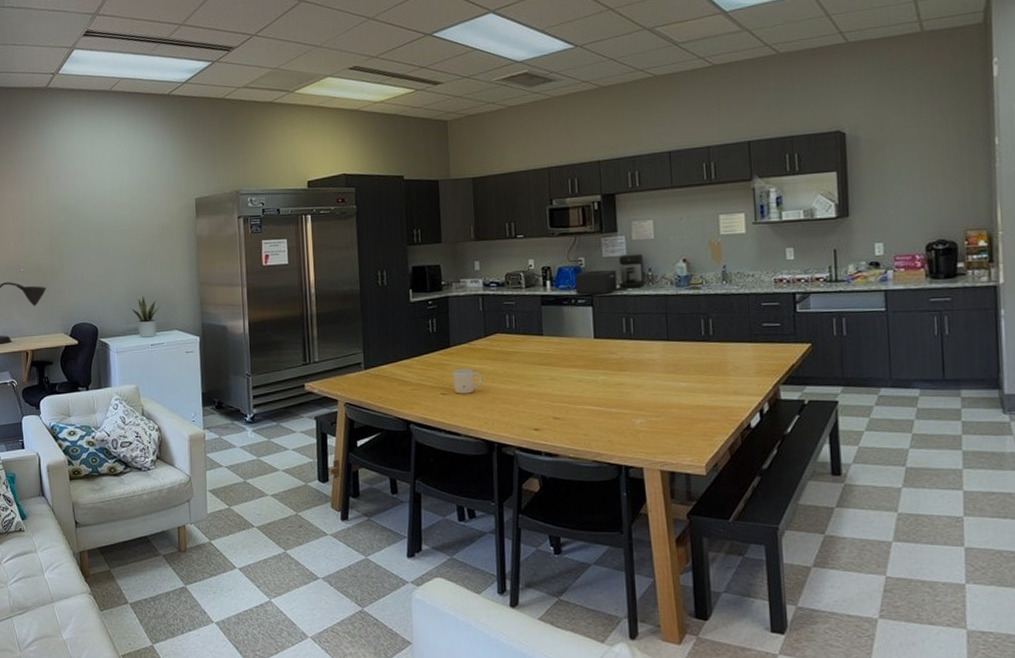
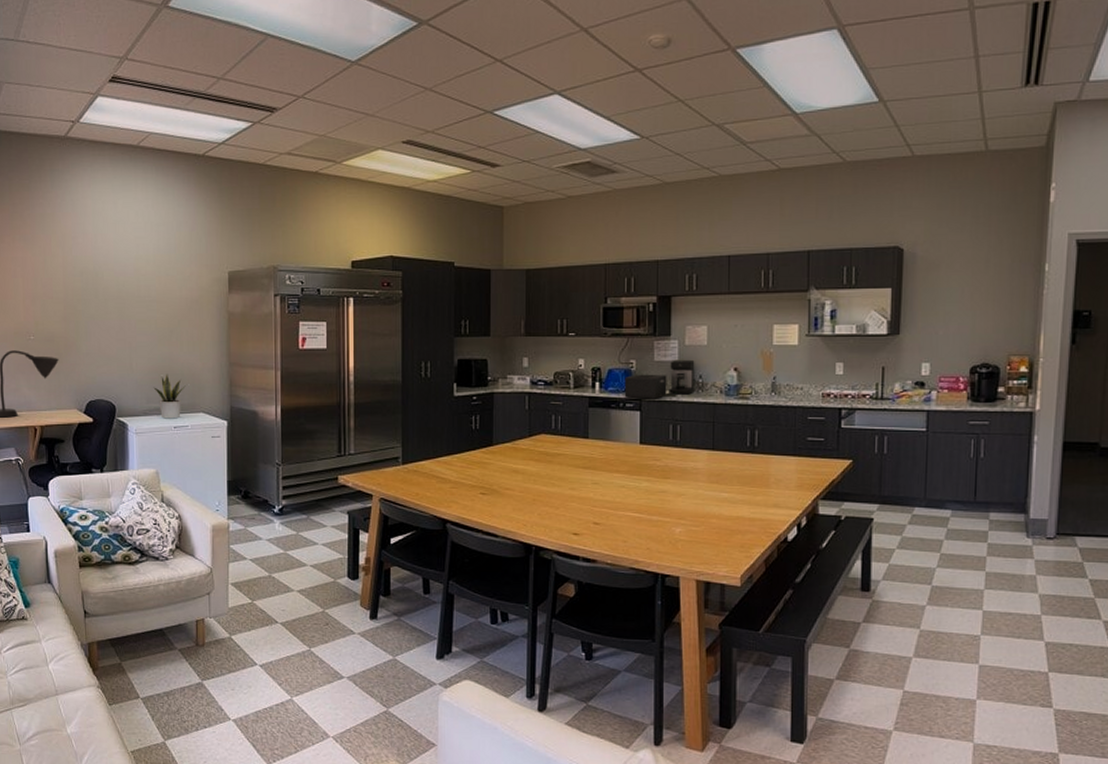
mug: present [452,368,483,394] -> none [494,468,524,495]

